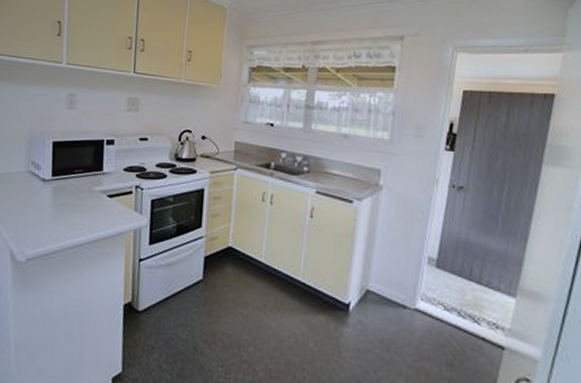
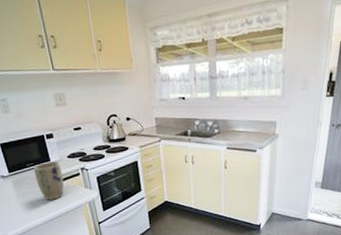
plant pot: none [79,172,113,219] -> present [34,161,64,201]

